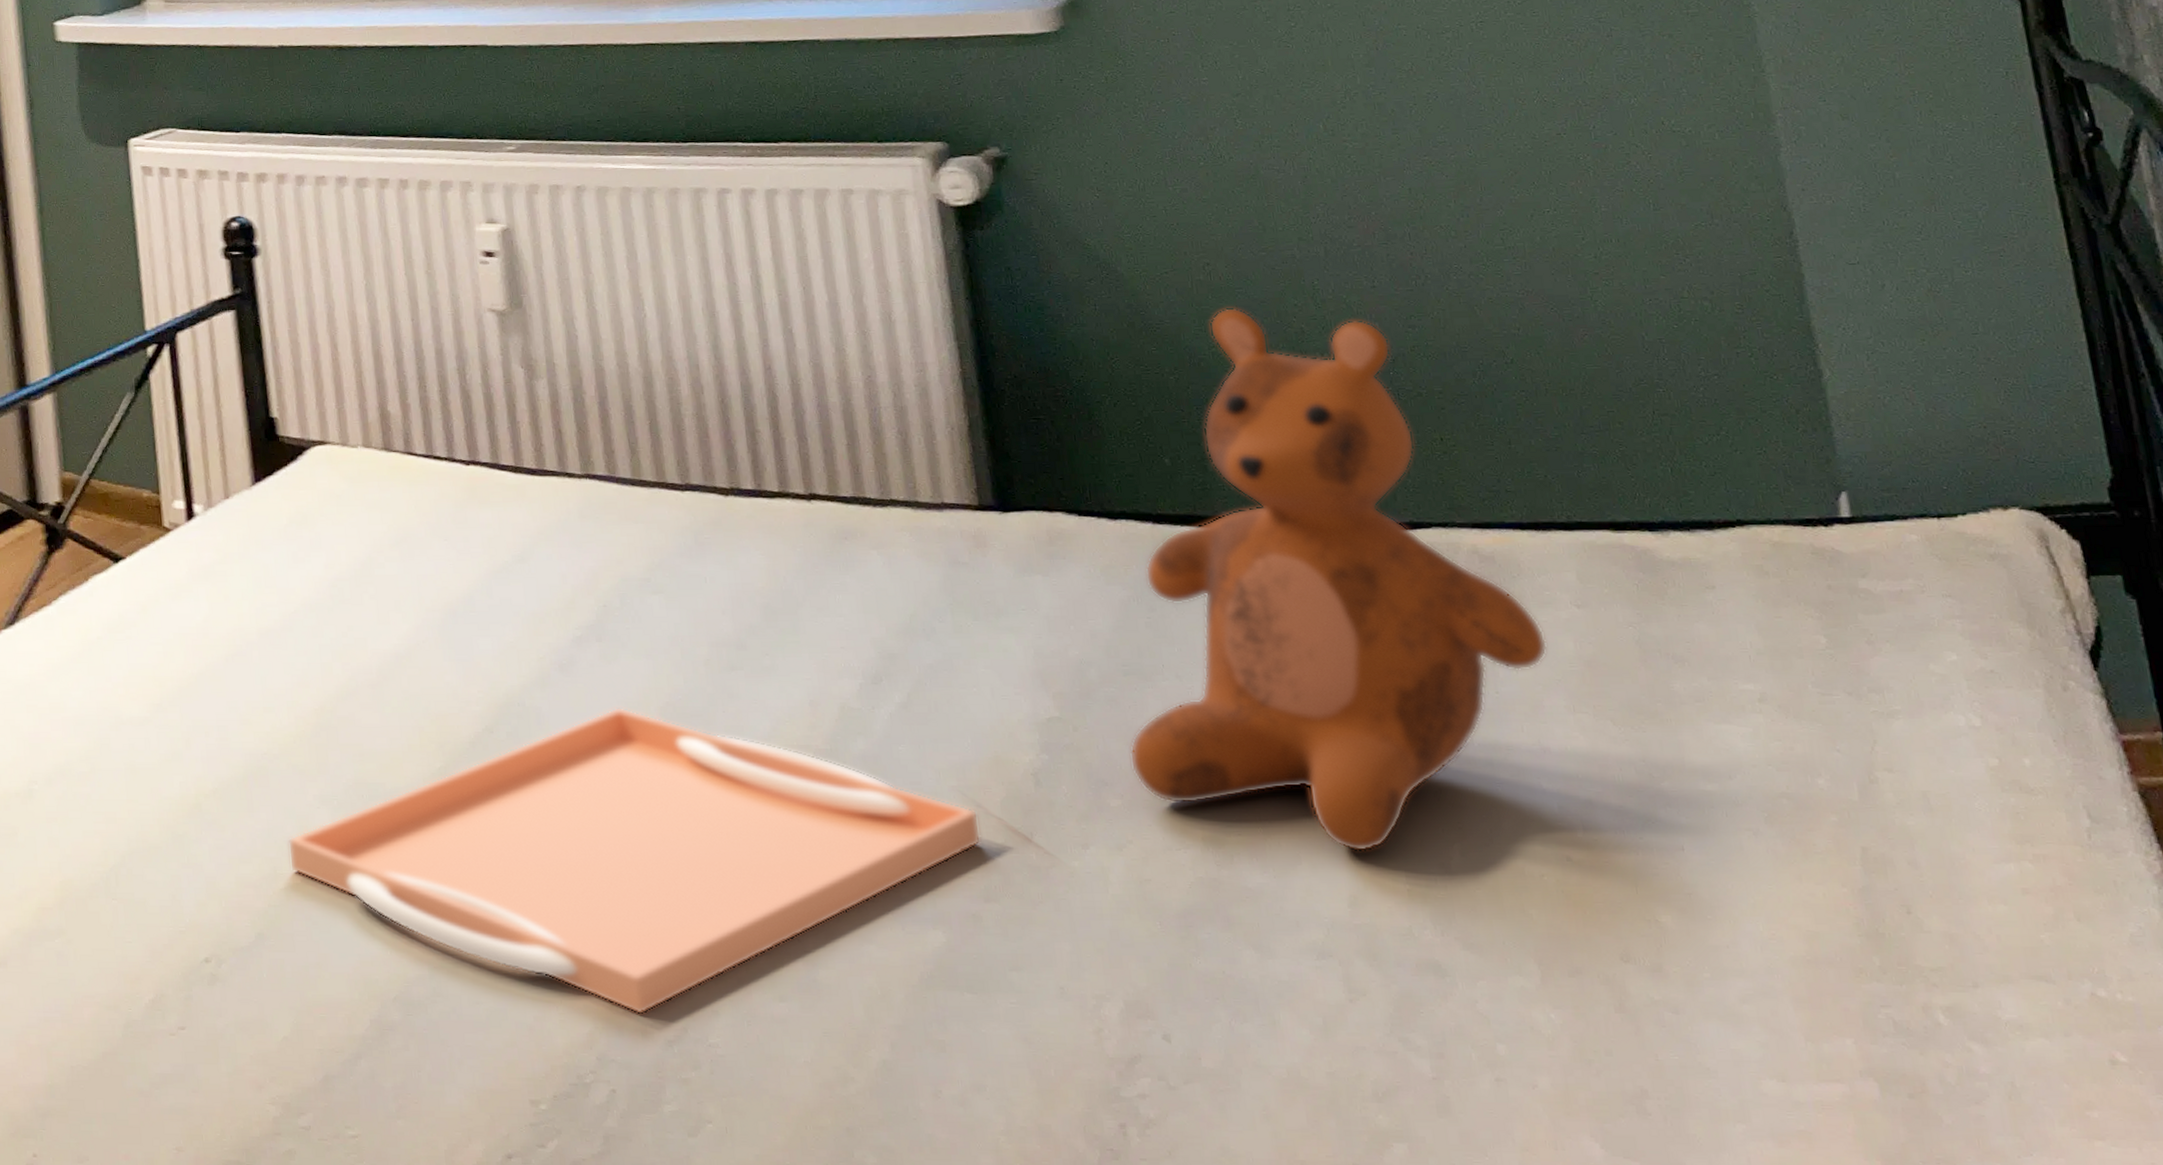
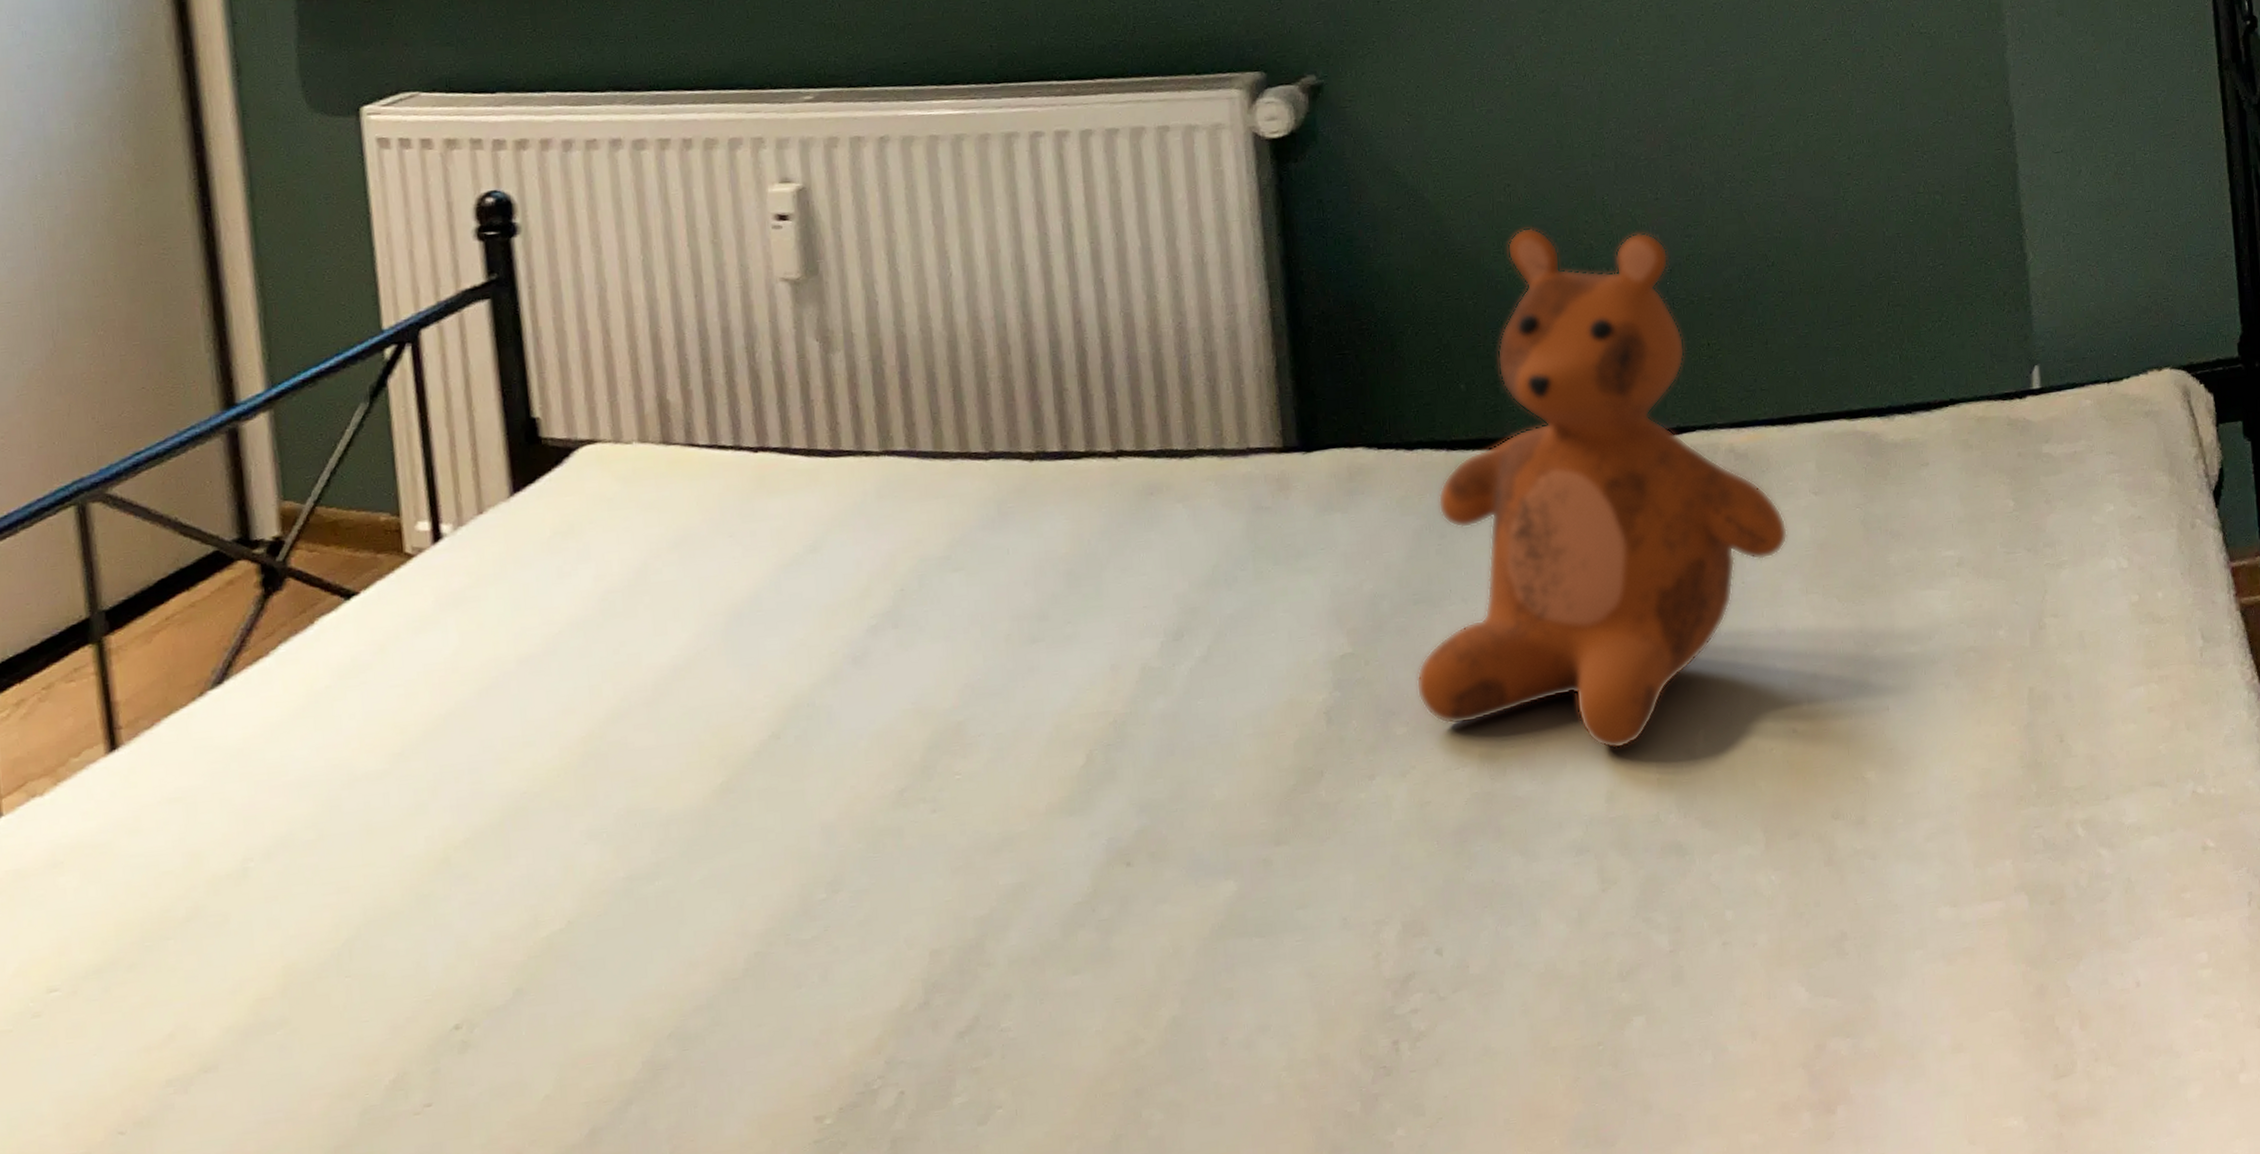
serving tray: present [287,706,982,1015] -> none [550,694,1274,1011]

